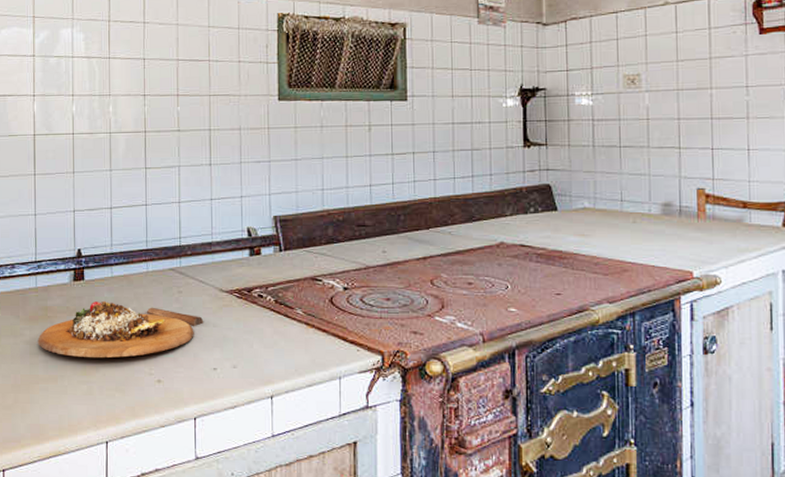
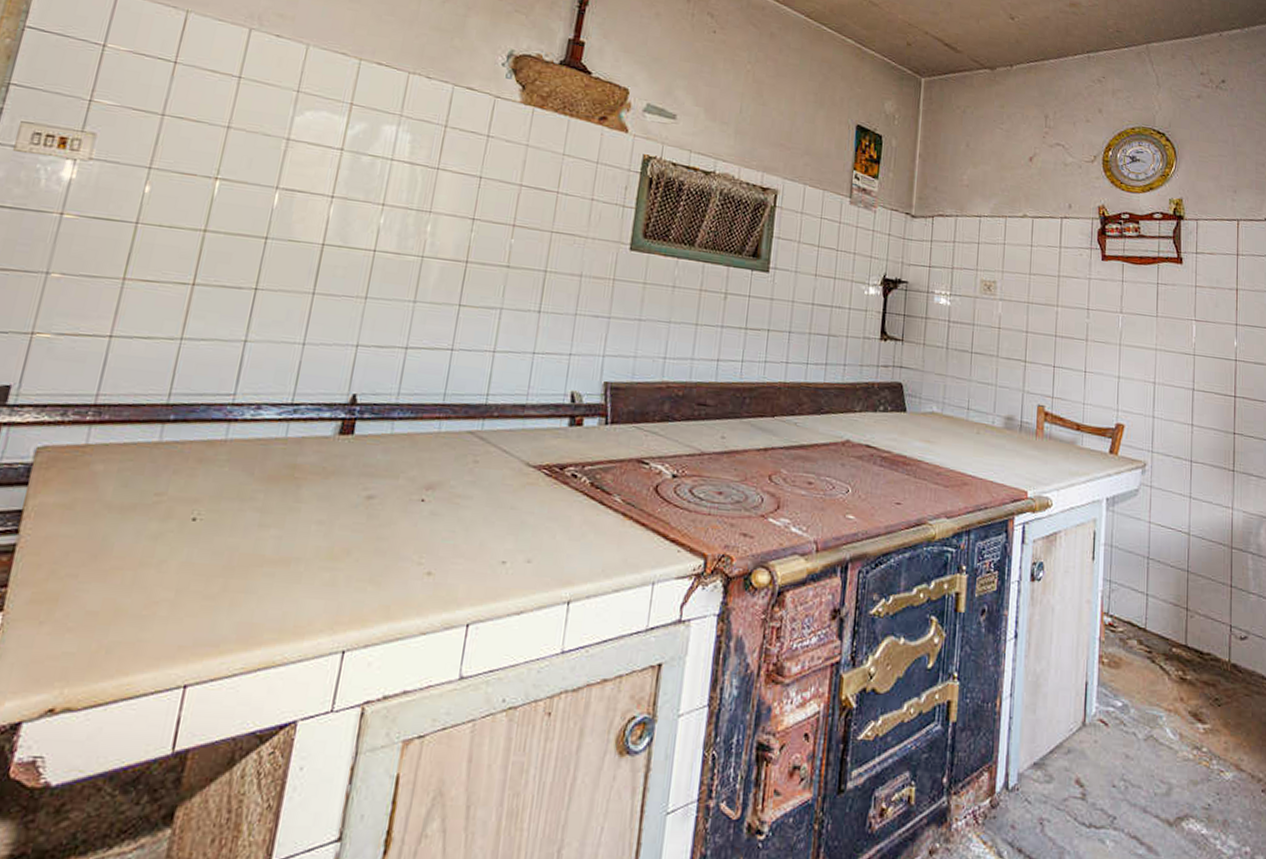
cutting board: present [37,300,204,358] -> none [272,463,500,540]

